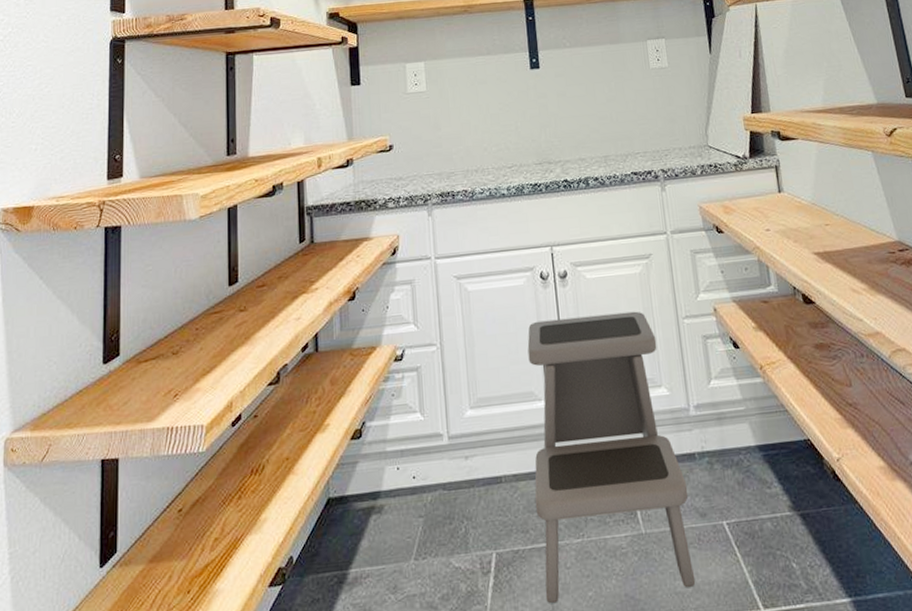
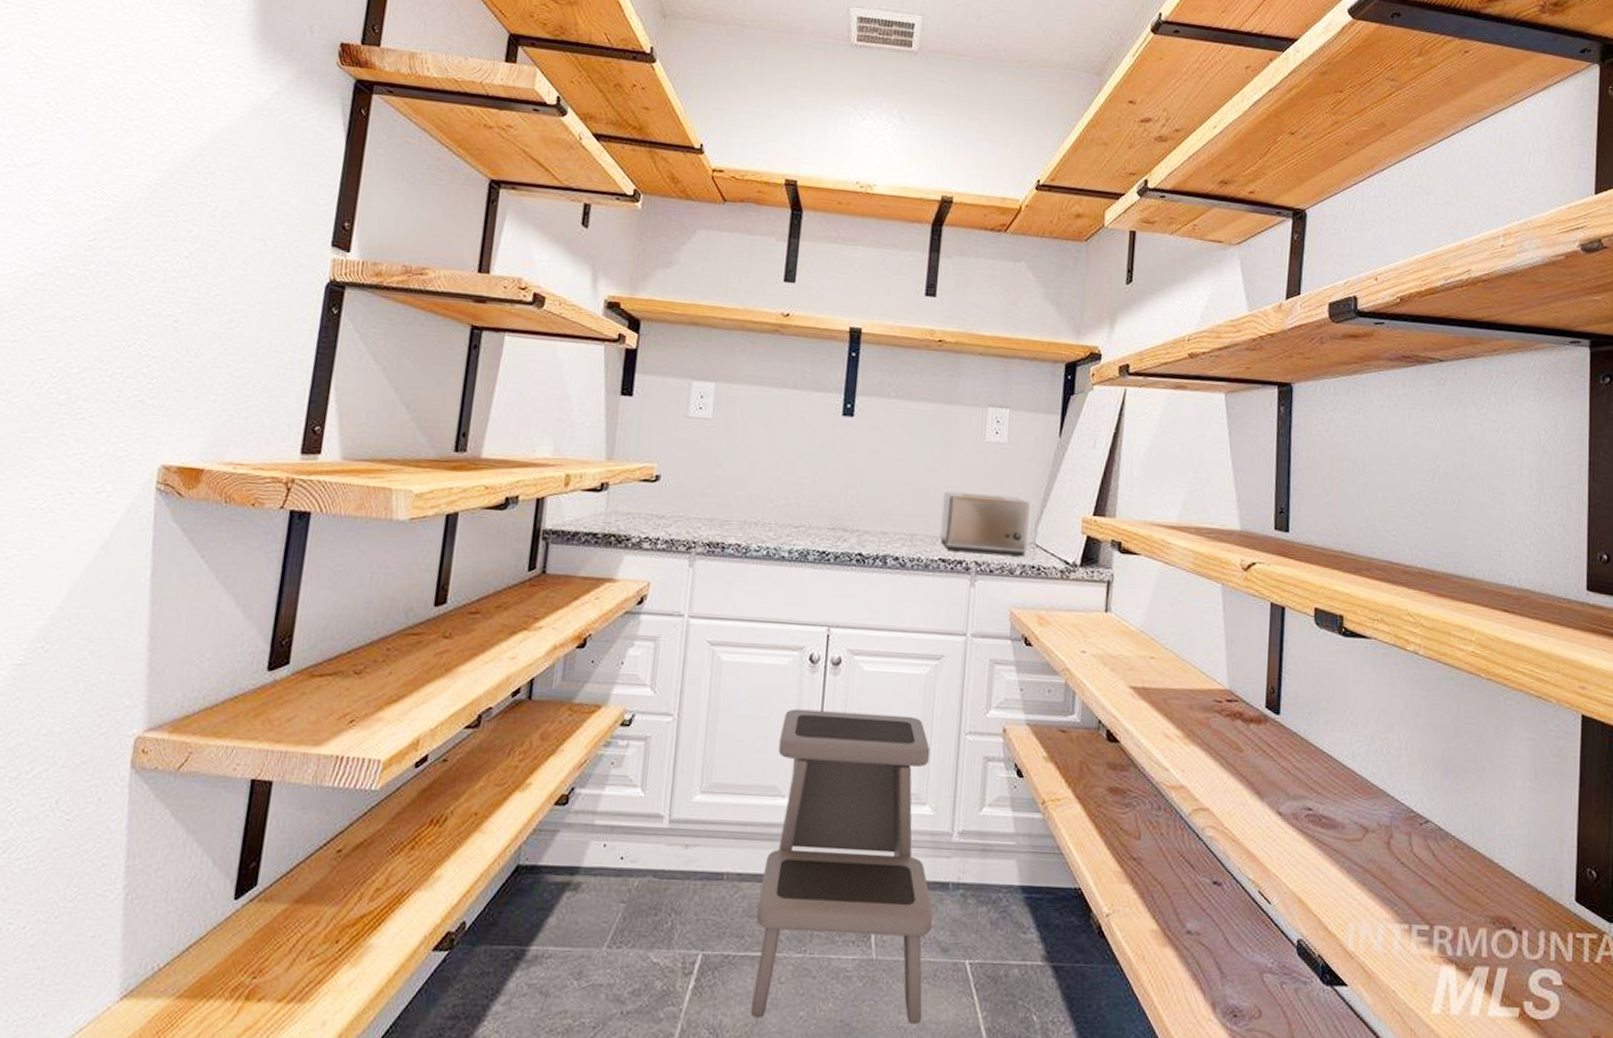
toaster: none [624,109,702,166] -> present [939,491,1031,558]

